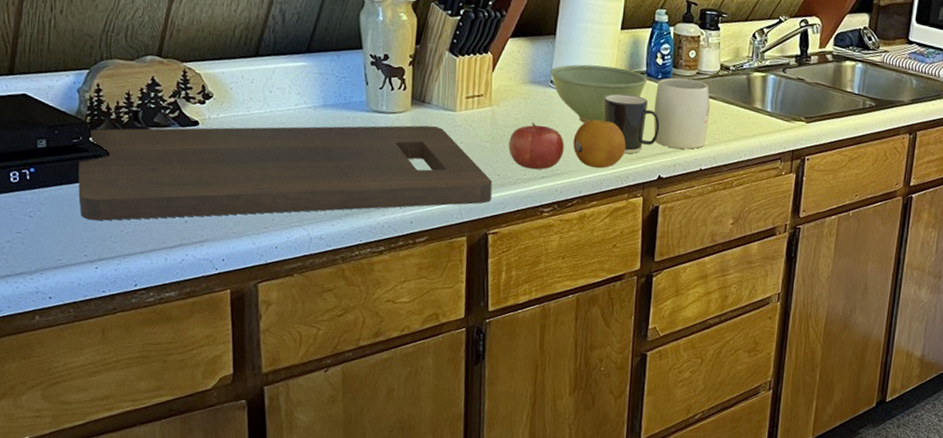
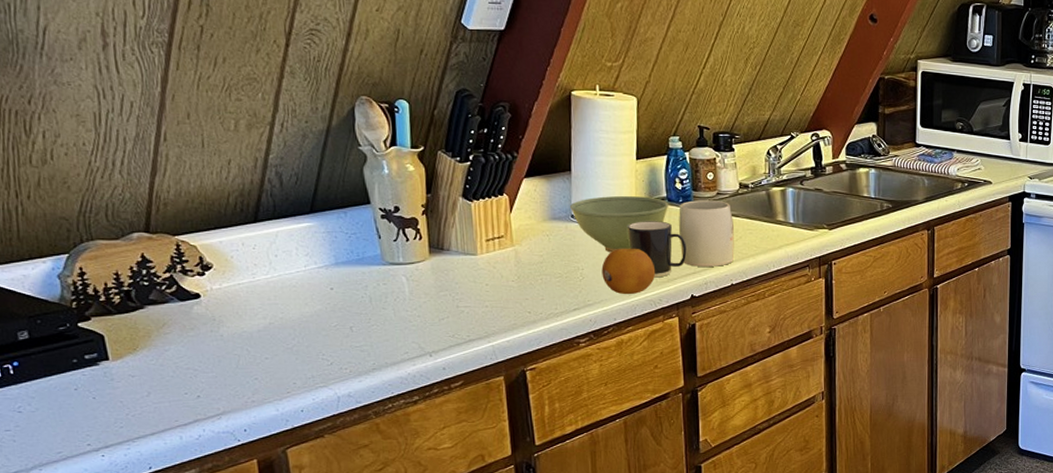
cutting board: present [78,125,493,221] -> none [68,272,525,408]
fruit: present [508,123,564,170] -> none [536,258,593,303]

